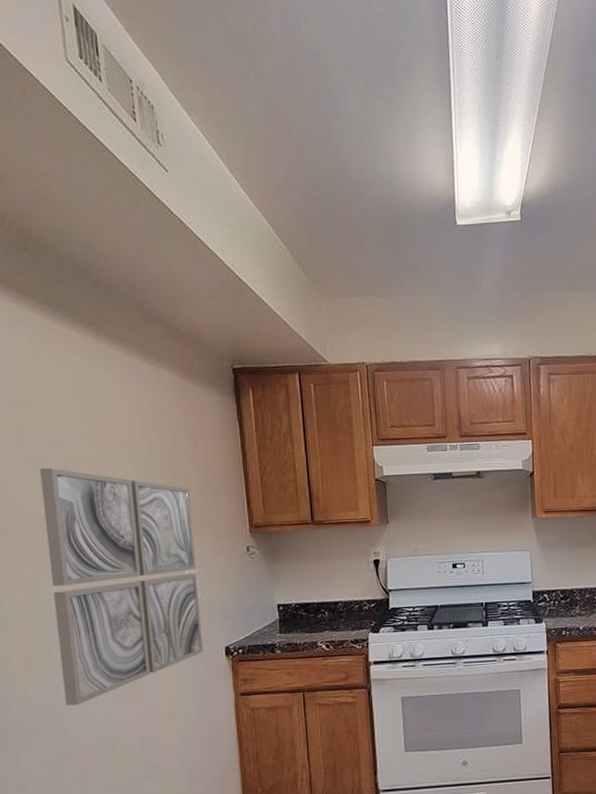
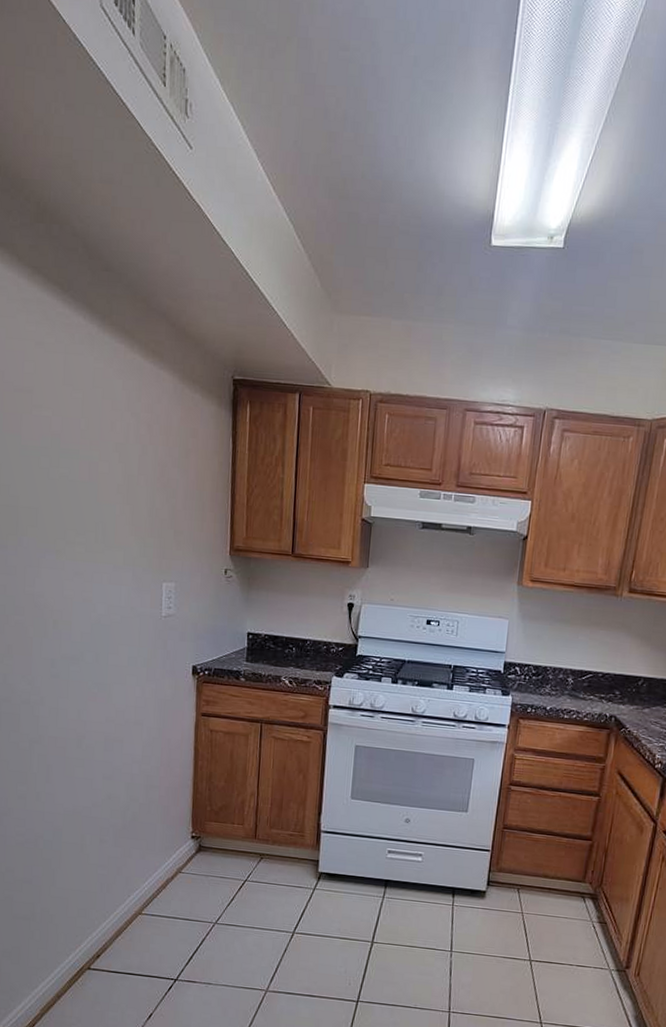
wall art: present [40,467,204,706] -> none [36,457,177,698]

